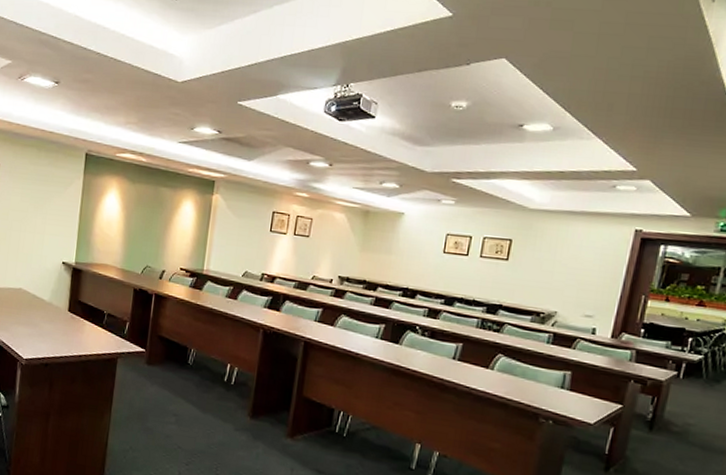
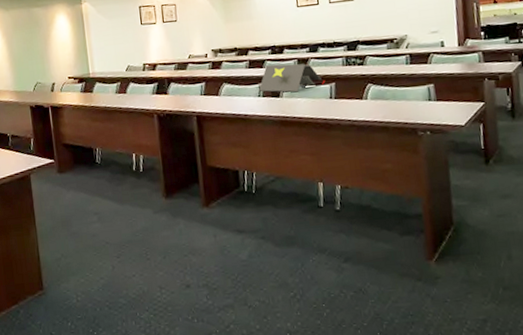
laptop: none [378,307,453,344] -> present [259,63,326,93]

